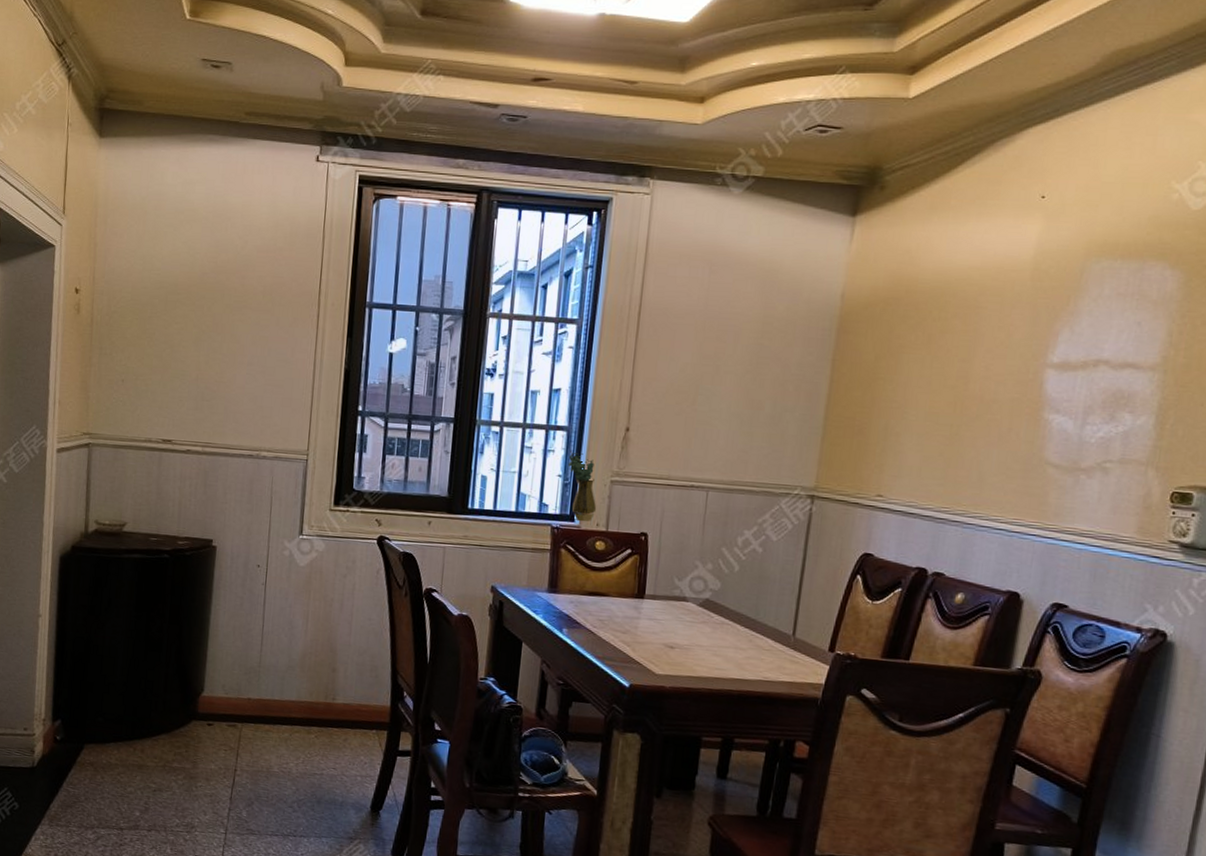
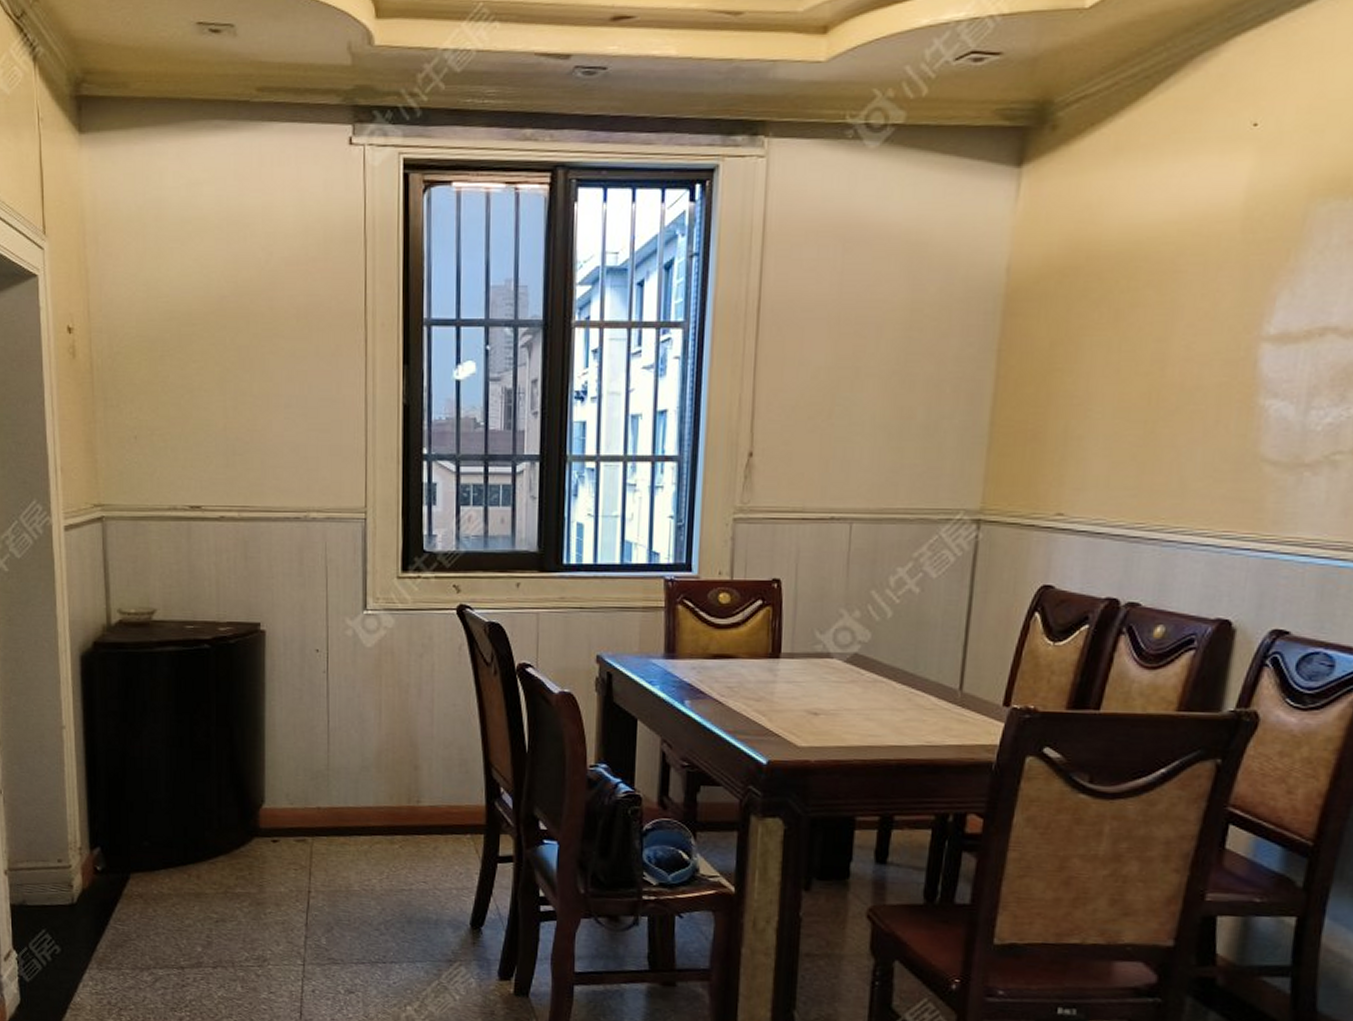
vase: present [568,450,597,522] -> none [680,484,718,571]

